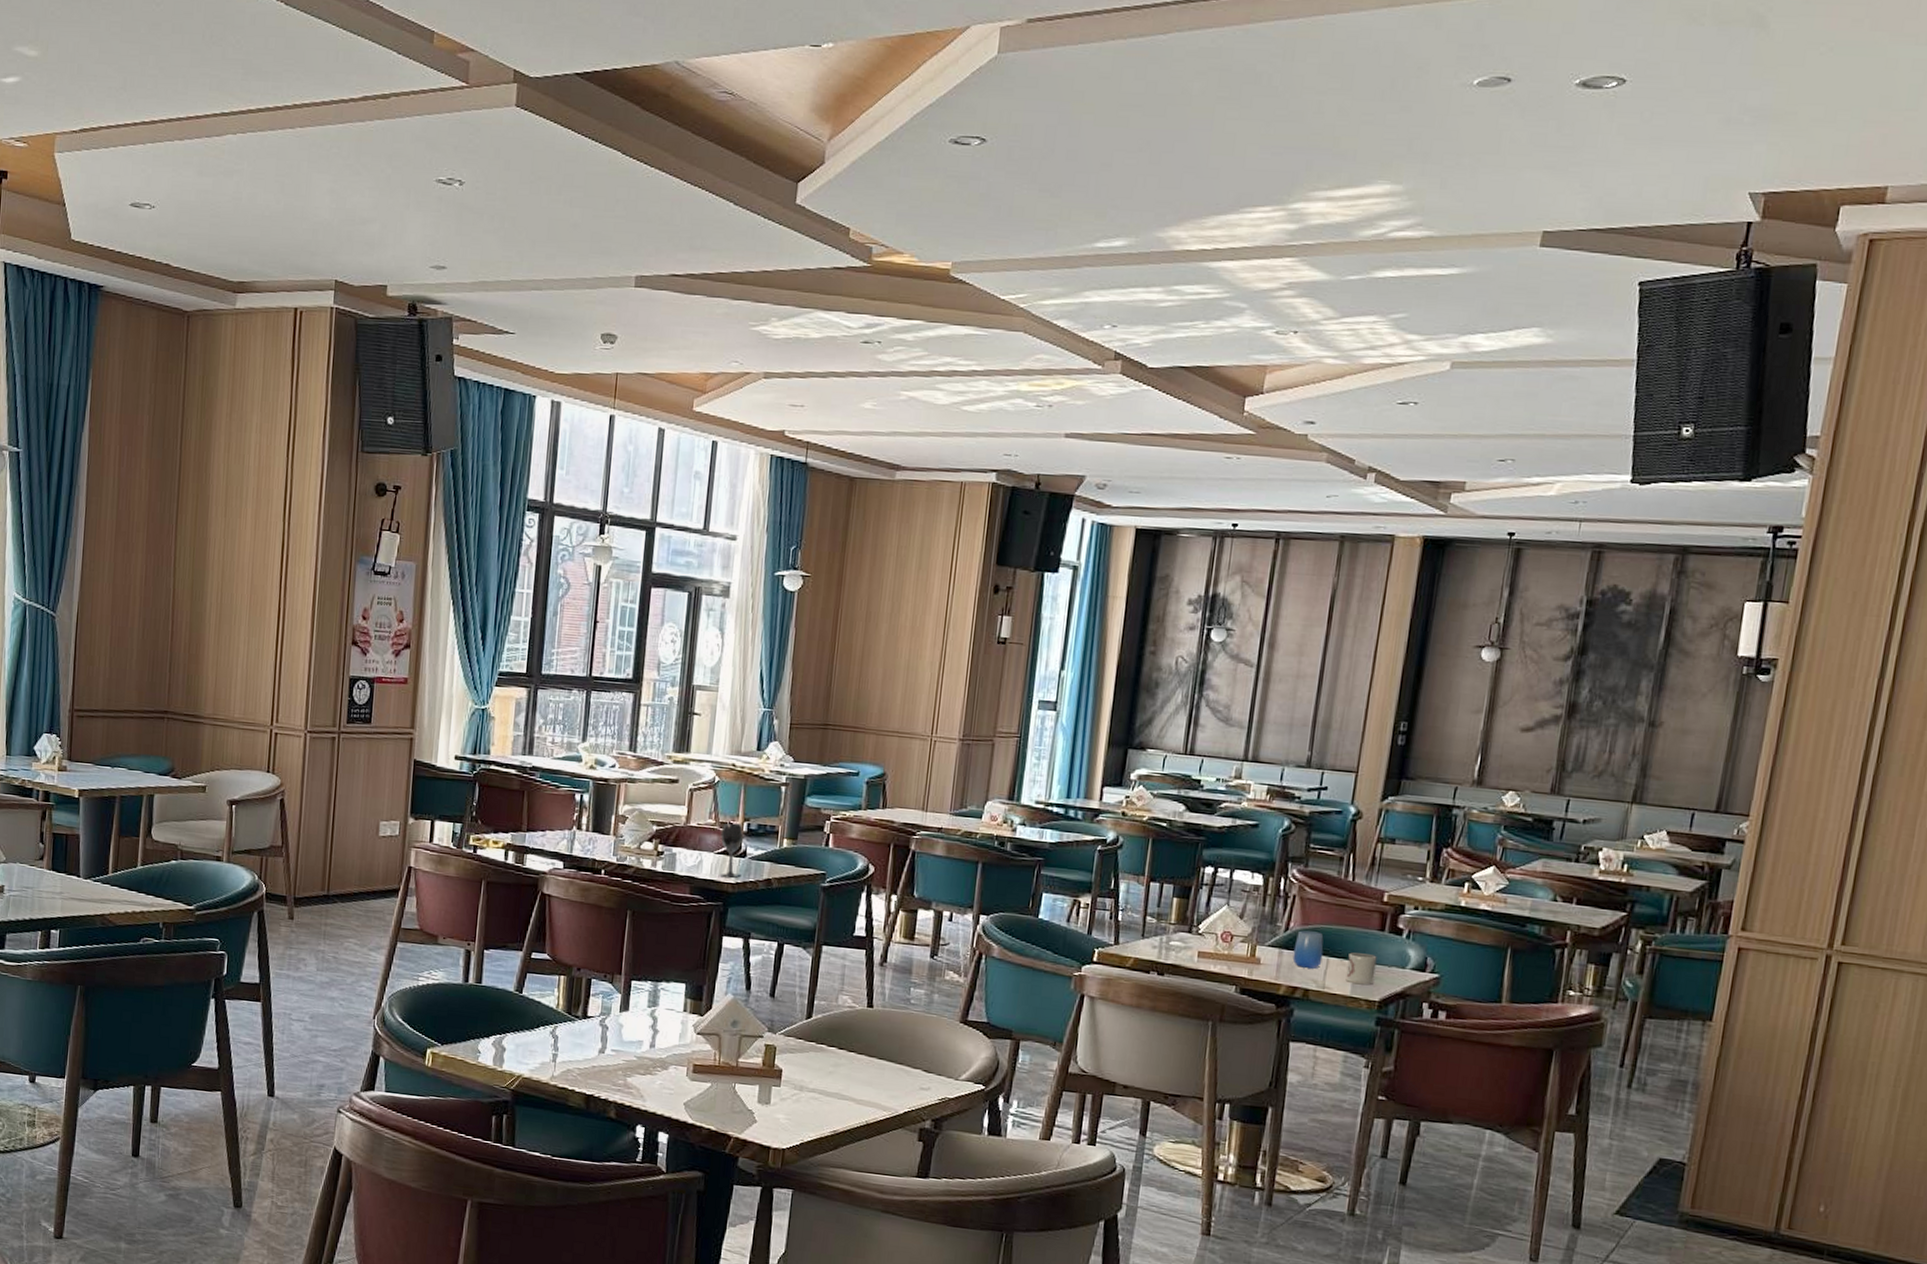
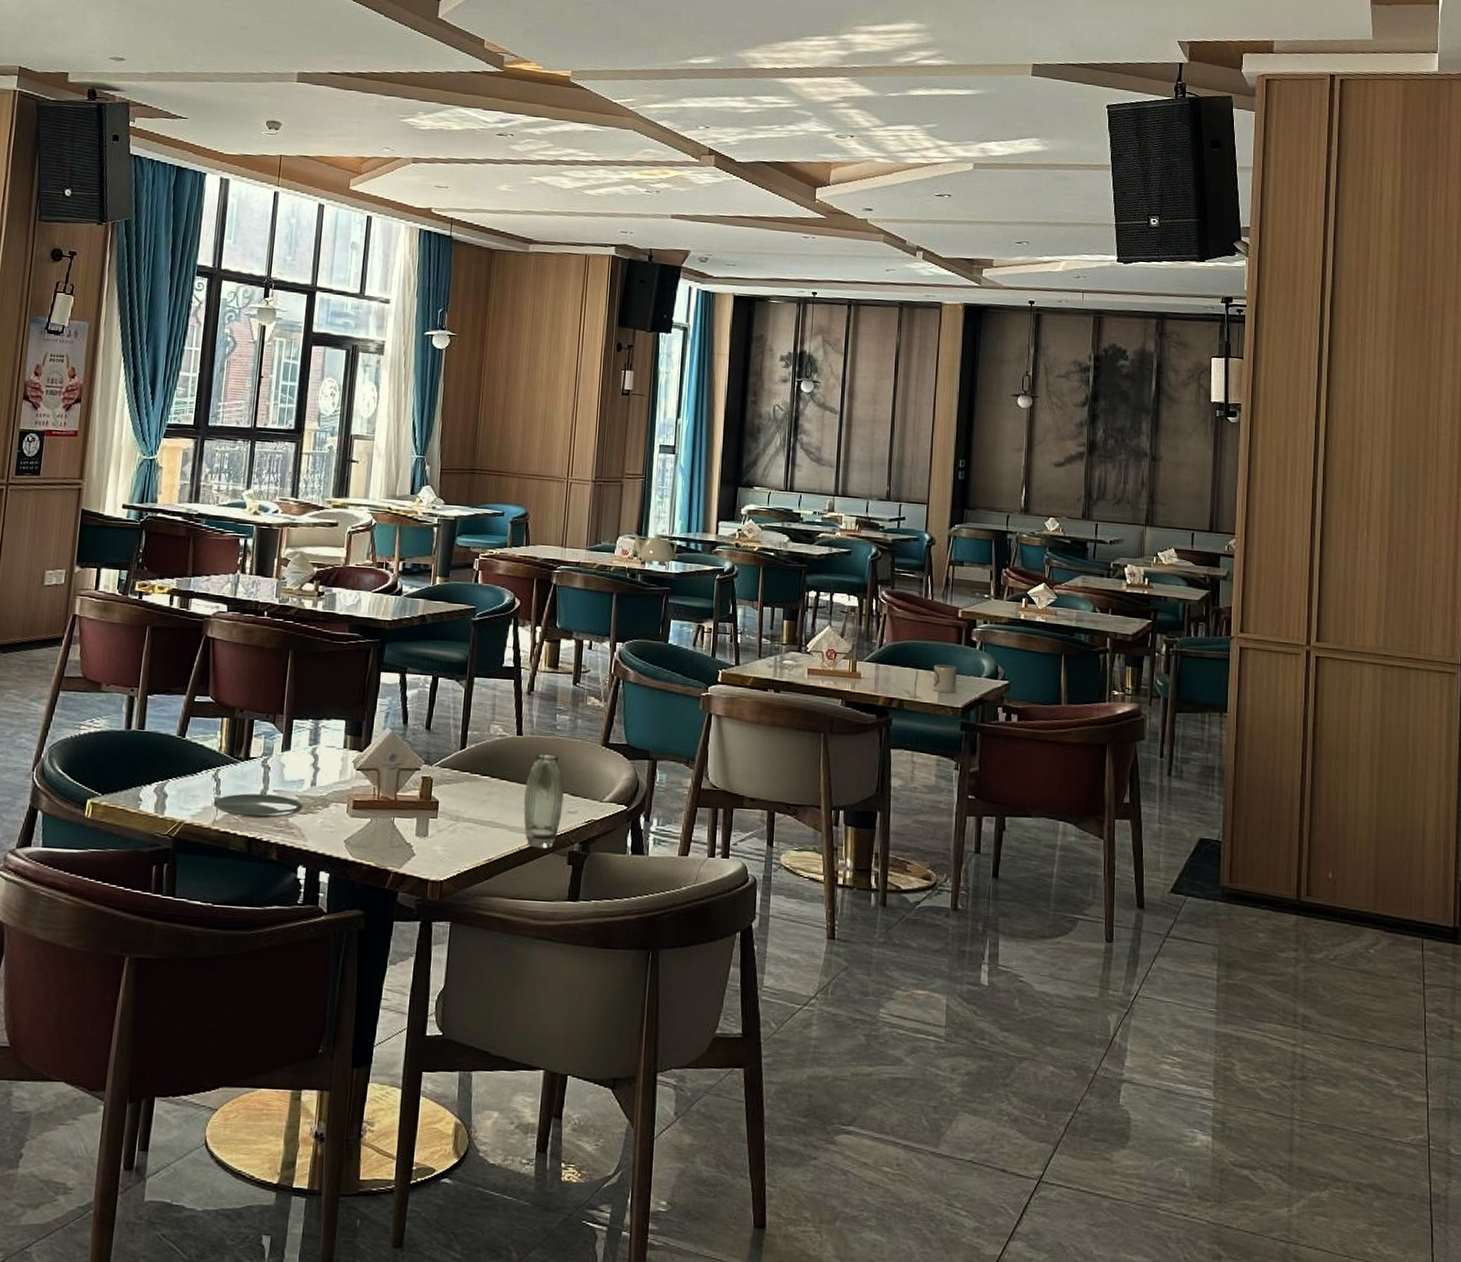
plate: none [551,1051,642,1077] -> present [213,793,304,819]
wine glass: present [719,822,743,878] -> none [377,562,399,615]
vase: none [872,1027,917,1124] -> present [523,753,564,849]
teapot: none [1003,797,1055,834] -> present [632,532,679,566]
cup: present [1292,930,1324,969] -> none [887,646,913,680]

